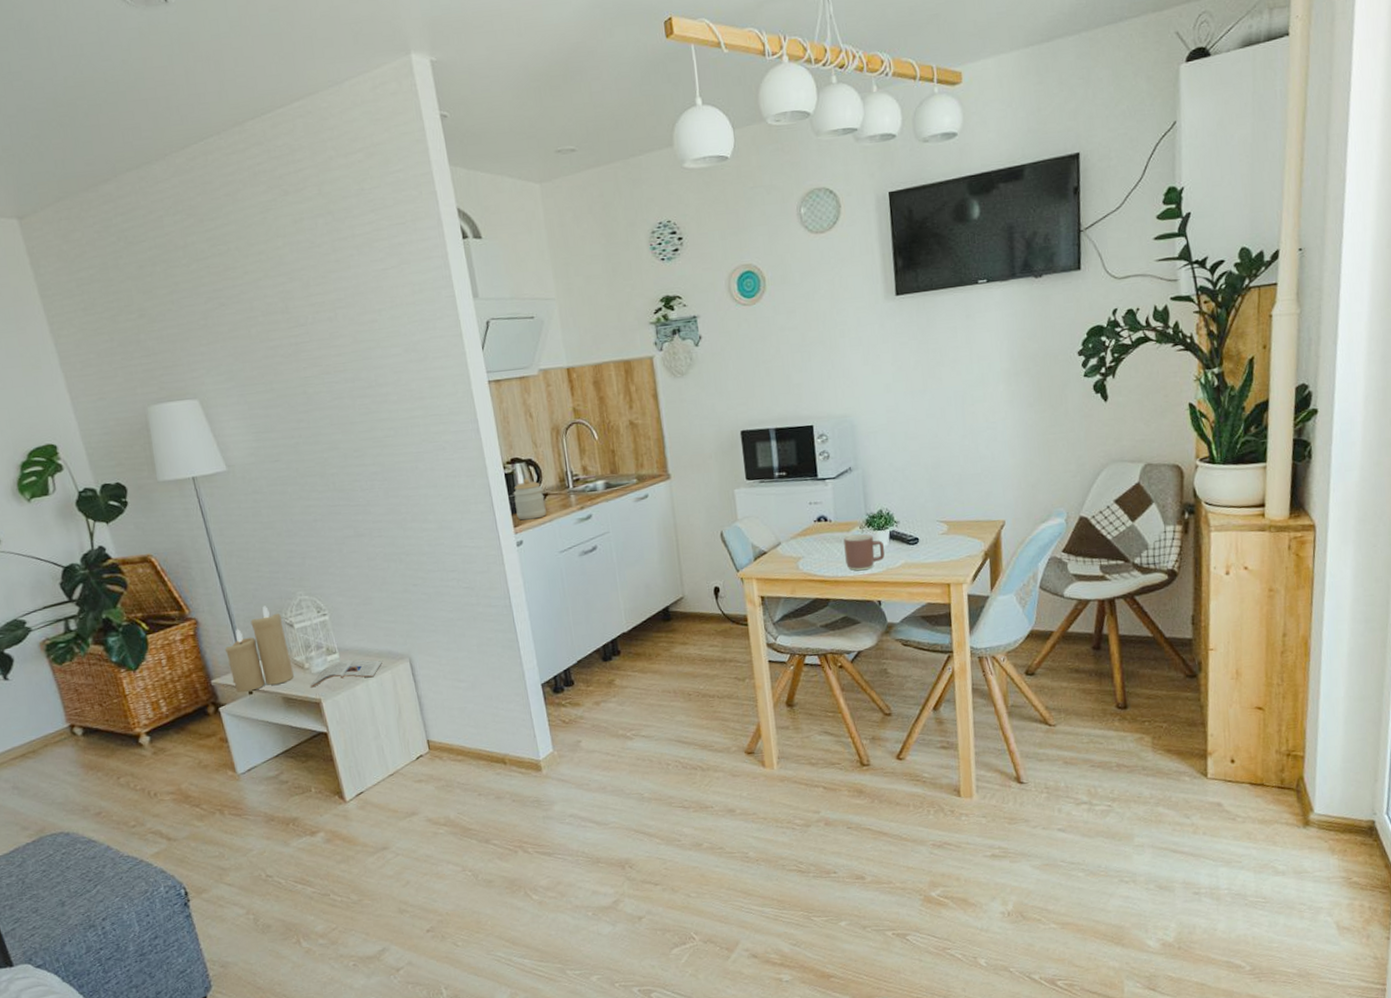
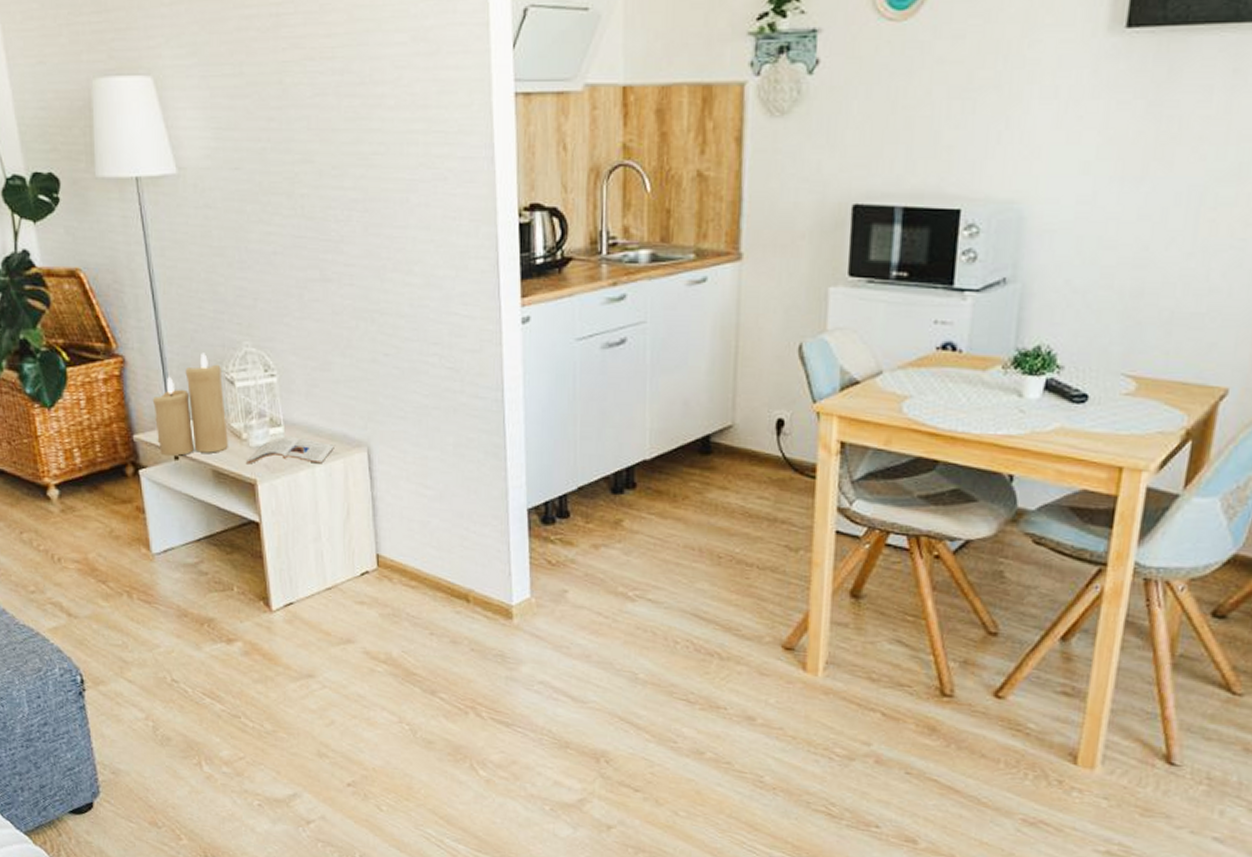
jar: present [513,477,547,520] -> none [526,232,567,290]
mug: present [843,534,885,571] -> none [972,375,1033,429]

